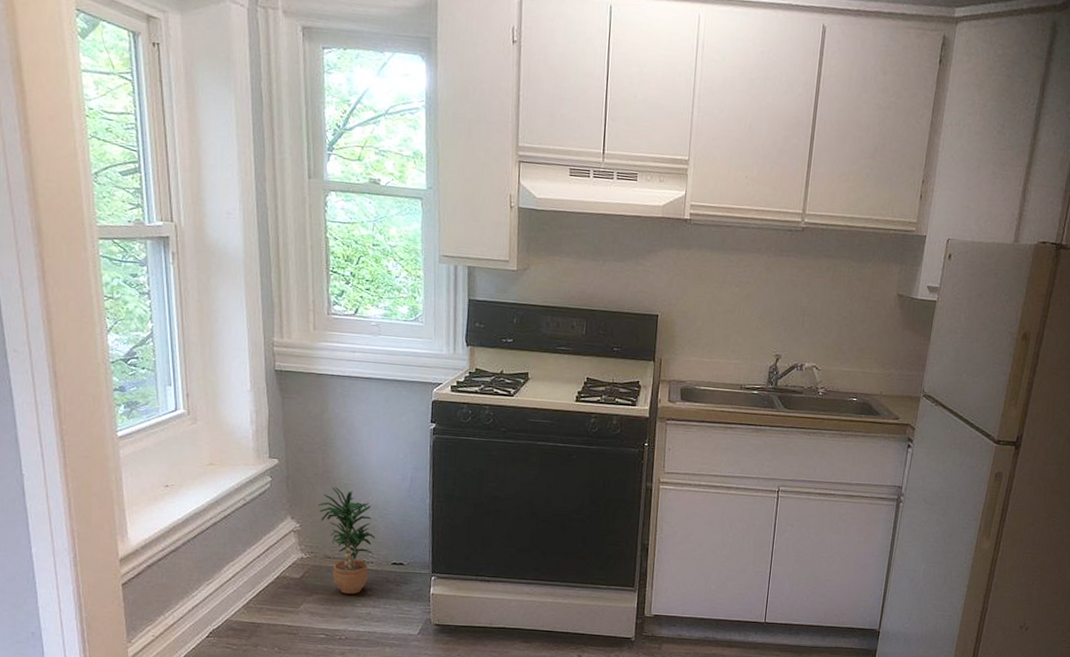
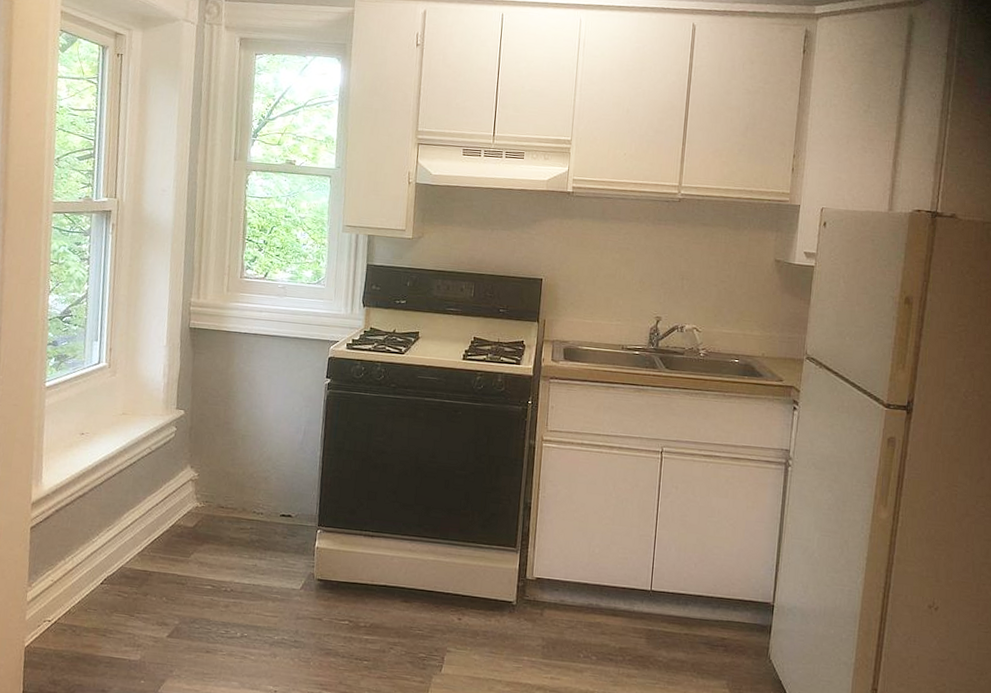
potted plant: present [317,487,376,594] -> none [216,438,268,545]

